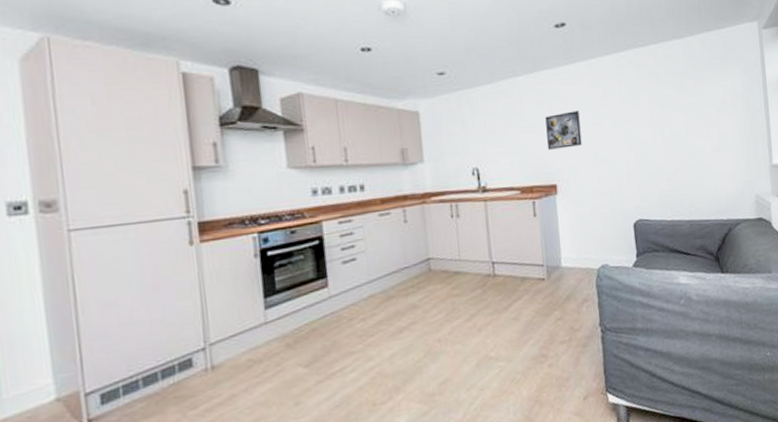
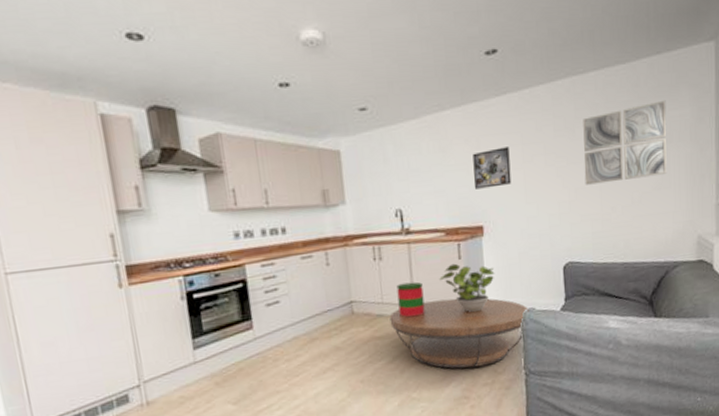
coffee table: none [467,255,603,327] -> present [389,298,529,369]
decorative container: none [473,238,502,275] -> present [396,281,425,318]
potted plant: none [515,220,569,269] -> present [439,263,495,313]
wall art: none [645,72,724,147] -> present [583,100,667,185]

